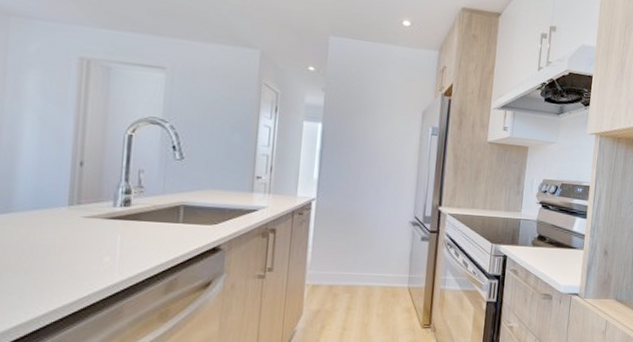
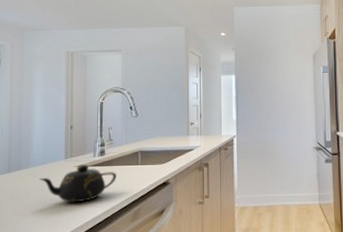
teapot: none [25,215,146,266] -> present [39,164,116,203]

